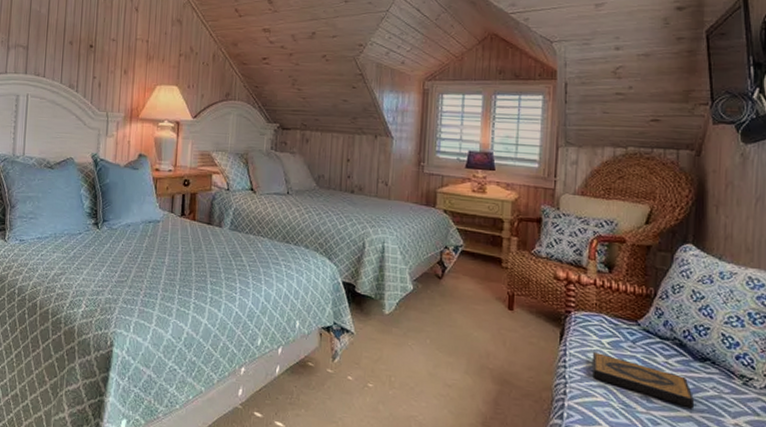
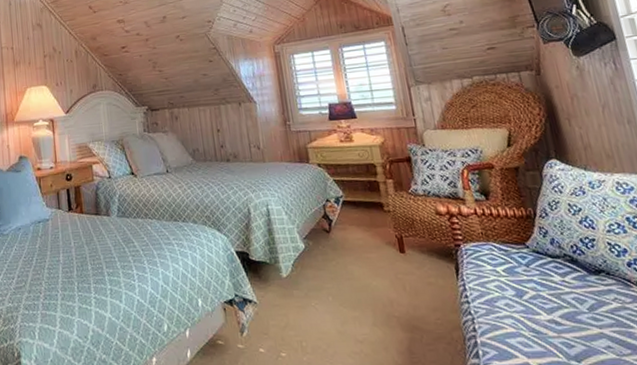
hardback book: present [592,351,695,409] -> none [490,281,603,325]

